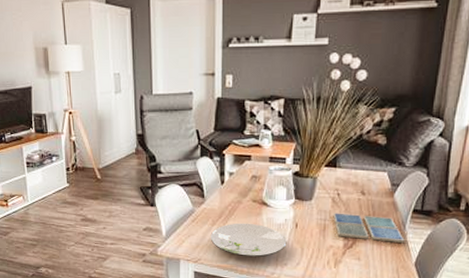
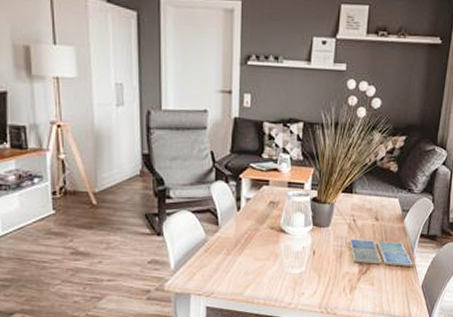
plate: present [210,223,287,257] -> none [224,251,304,287]

